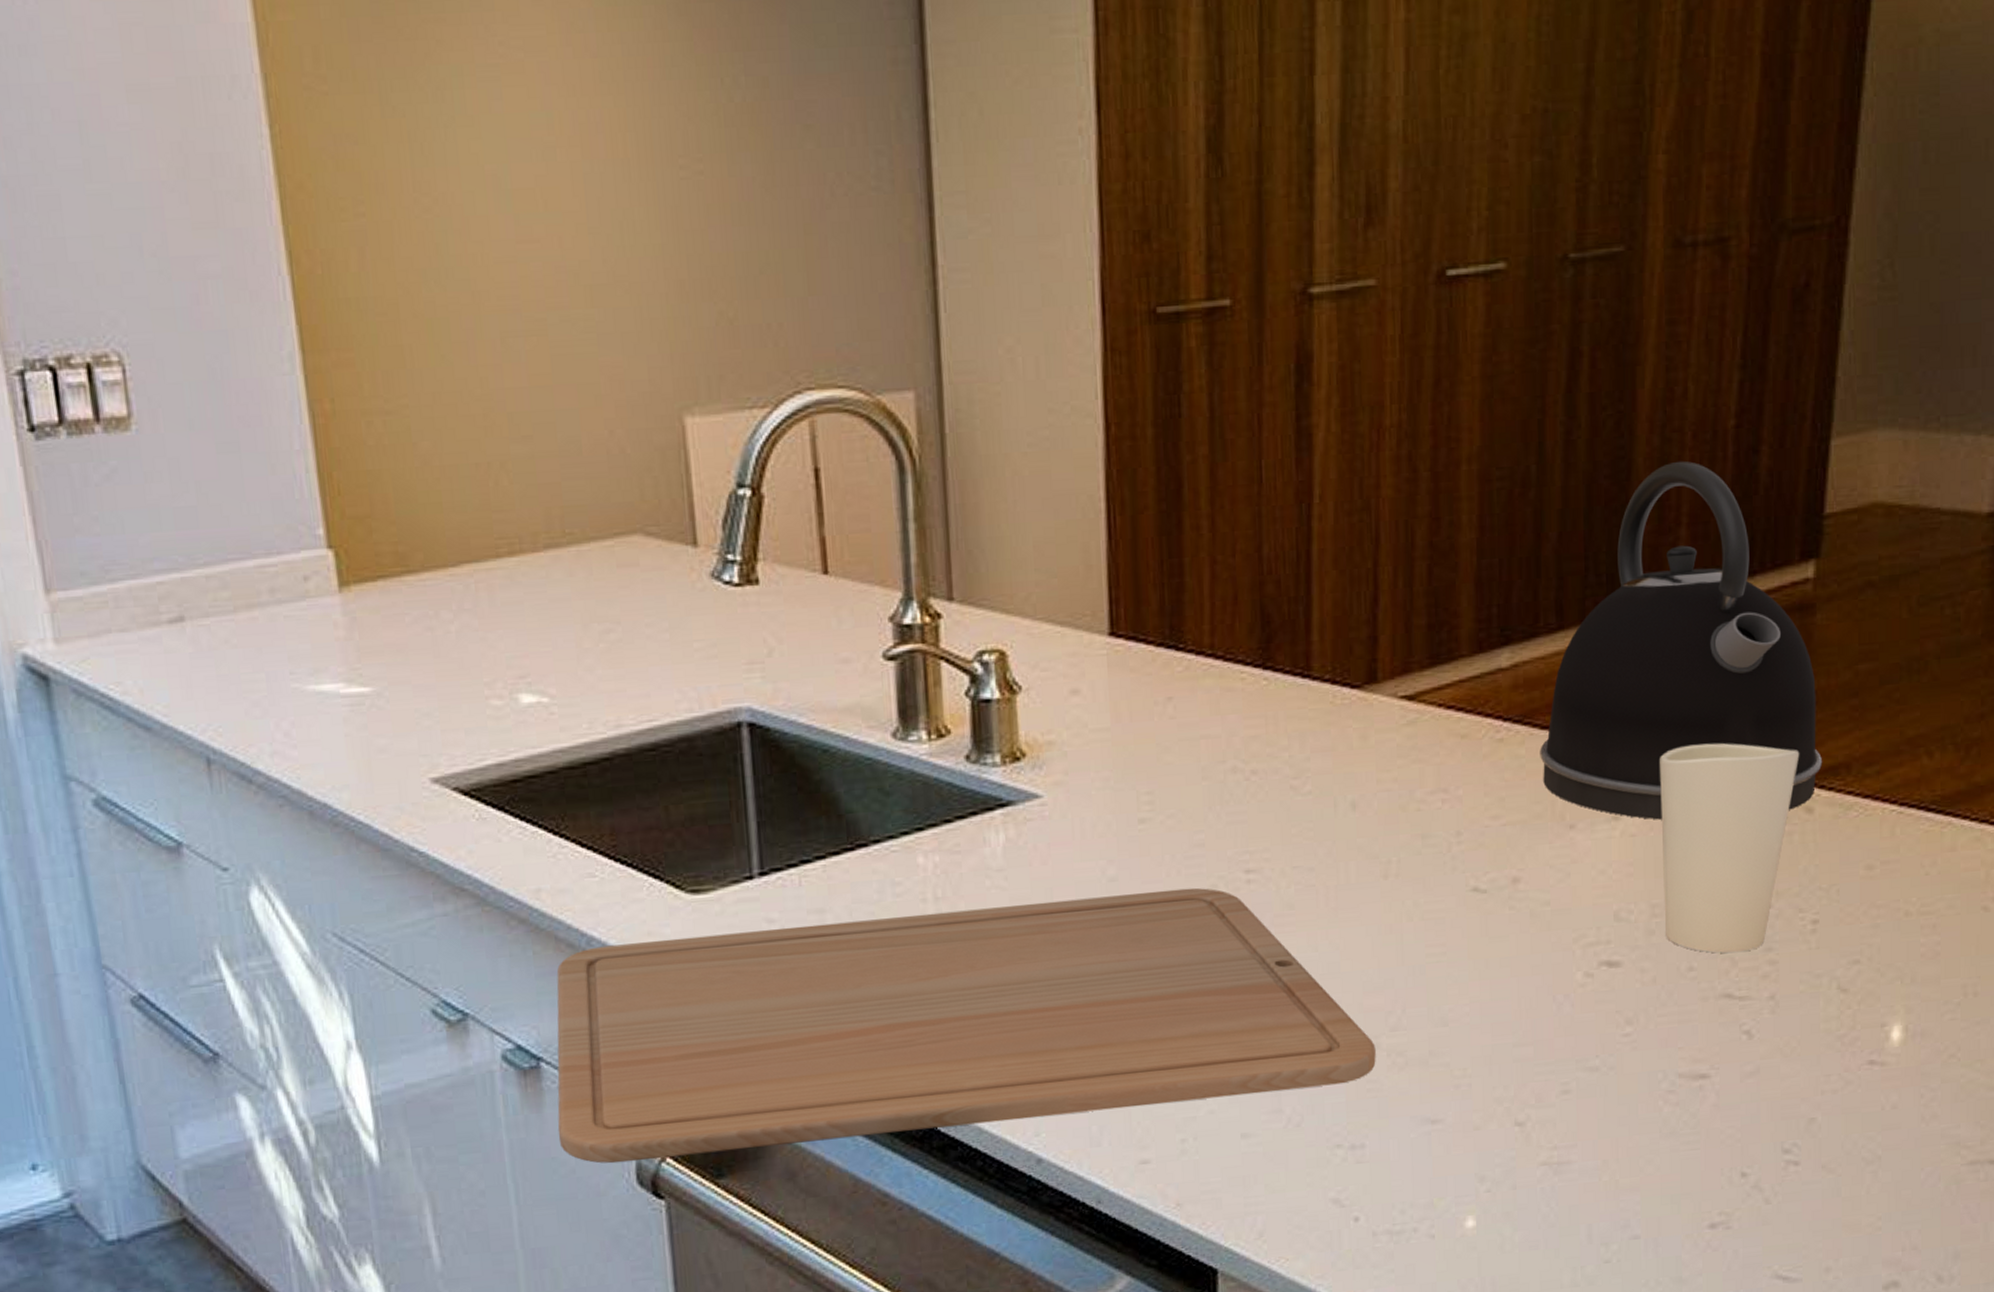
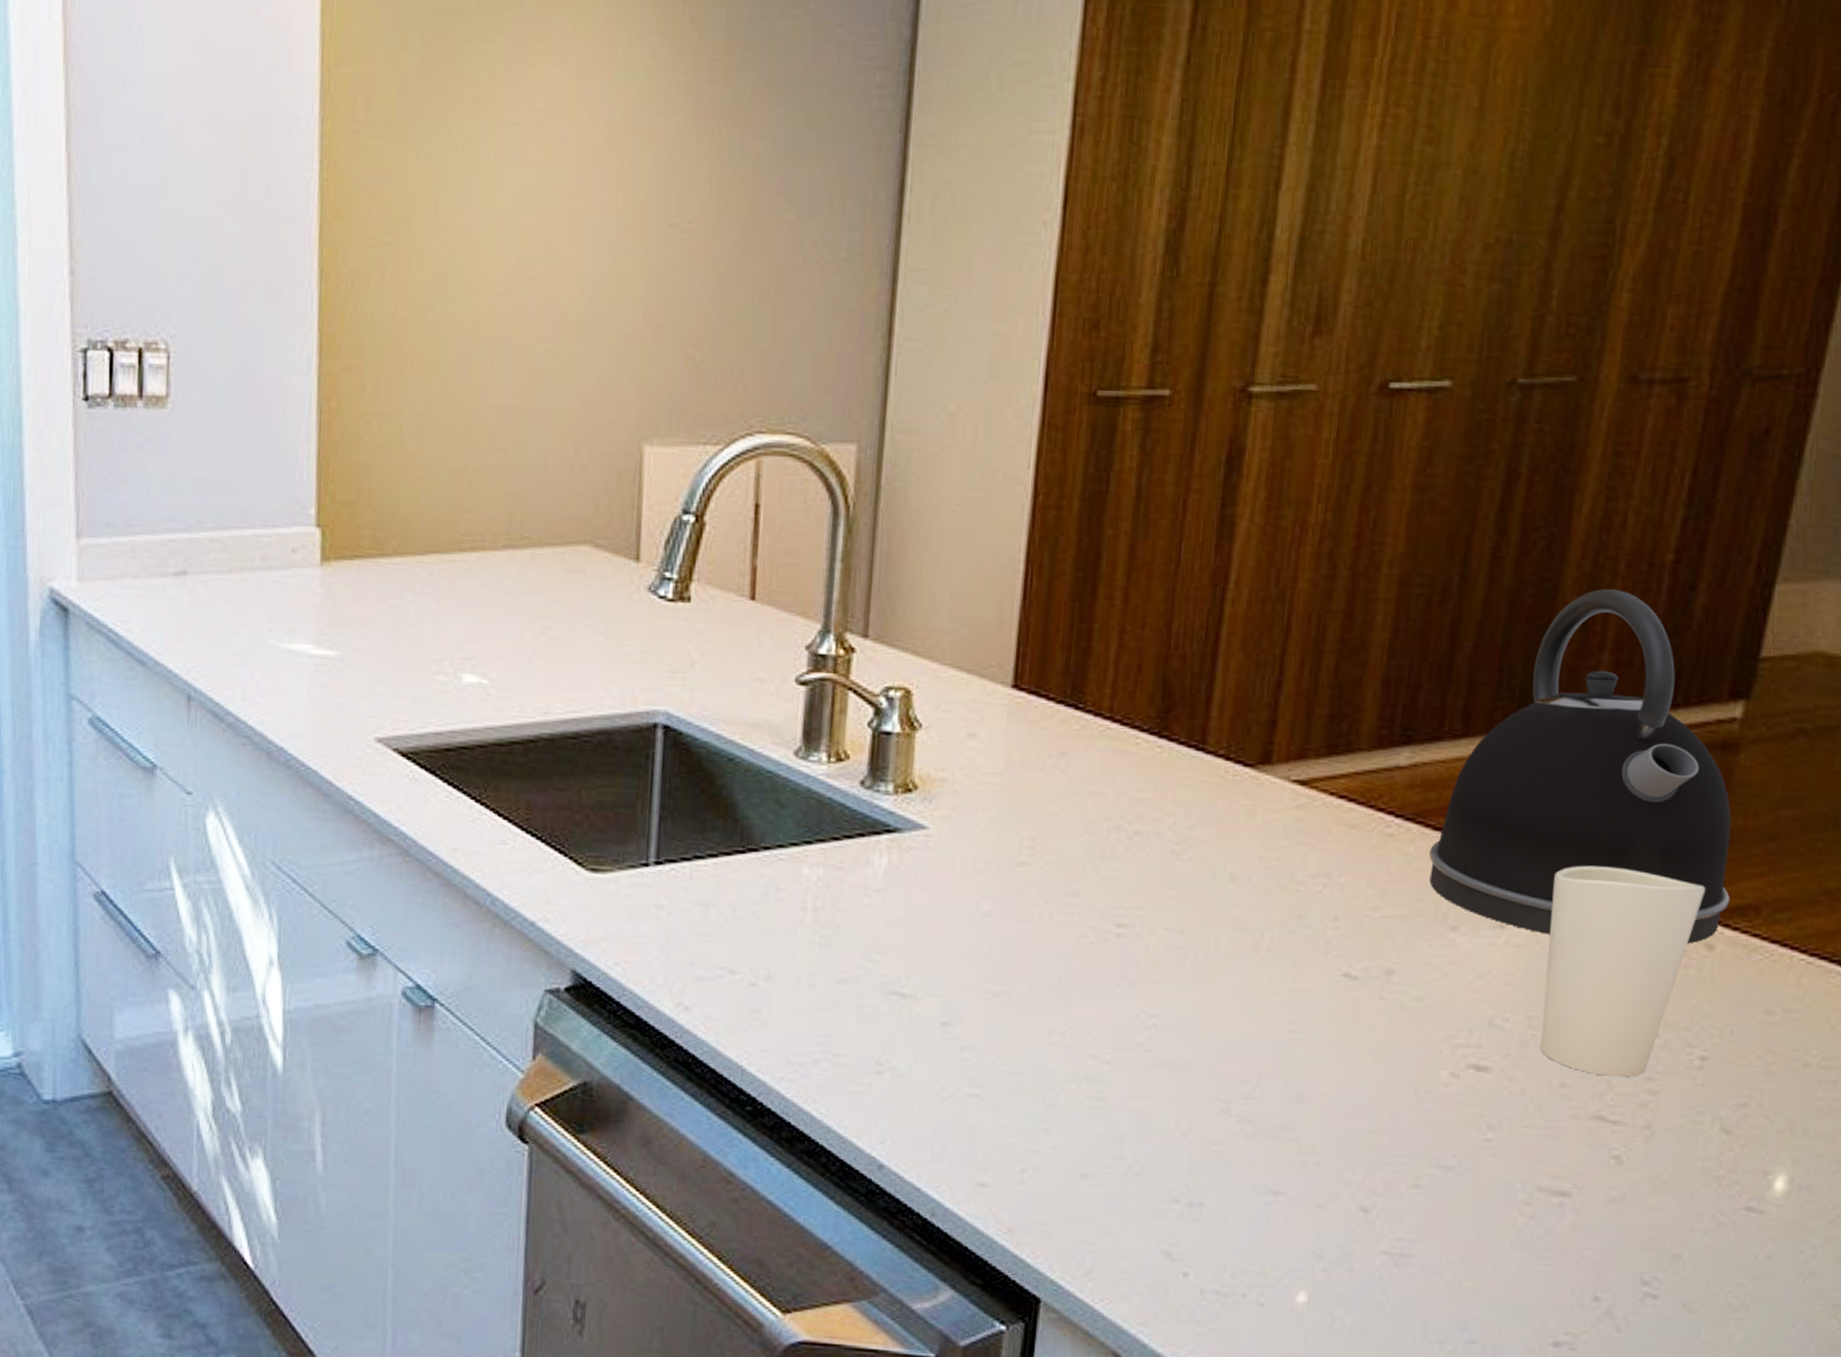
chopping board: present [556,887,1376,1164] -> none [441,907,1226,1142]

